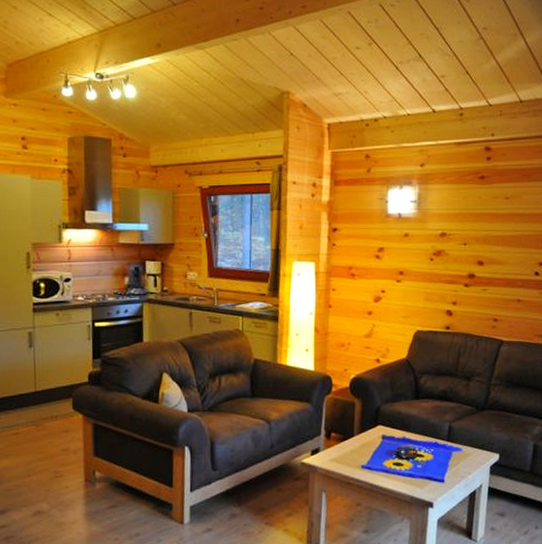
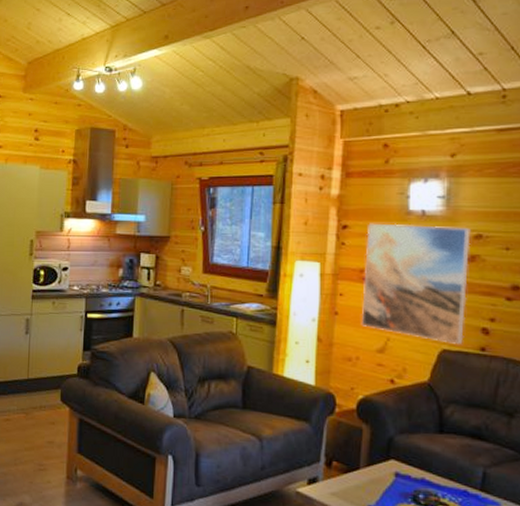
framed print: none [351,225,437,325] -> present [361,223,471,344]

